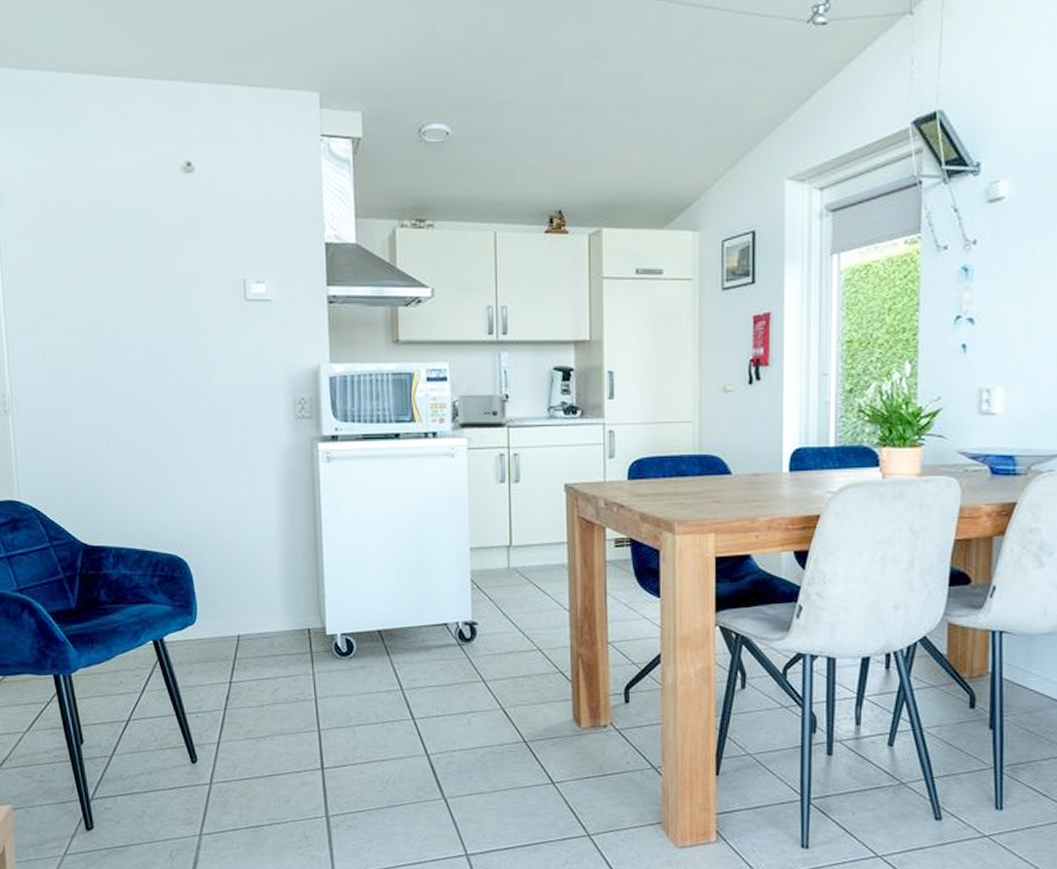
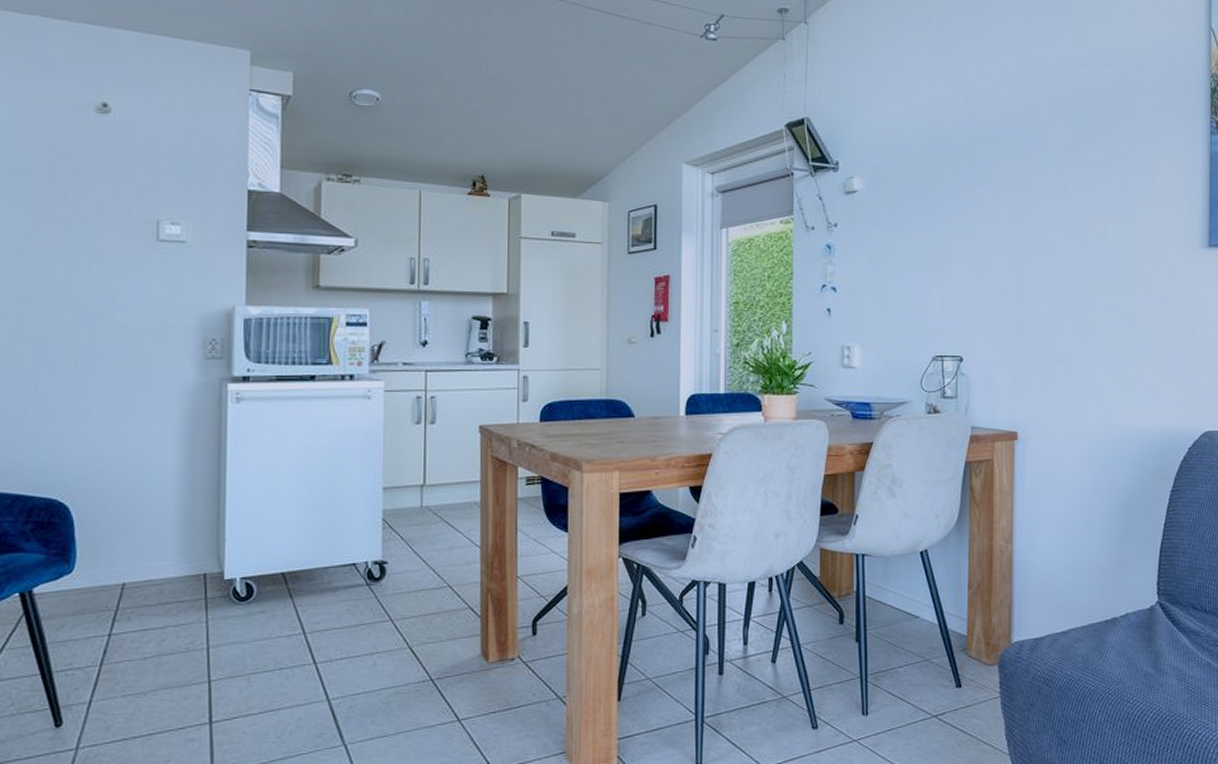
toaster: present [458,394,509,428] -> none [376,339,428,372]

